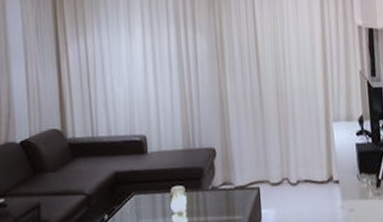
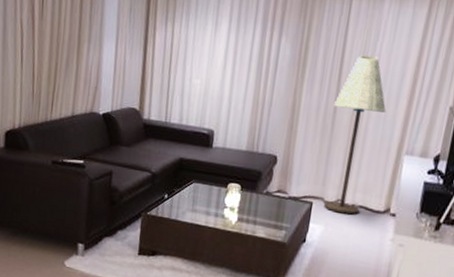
floor lamp: none [257,37,307,193] -> present [324,55,386,215]

